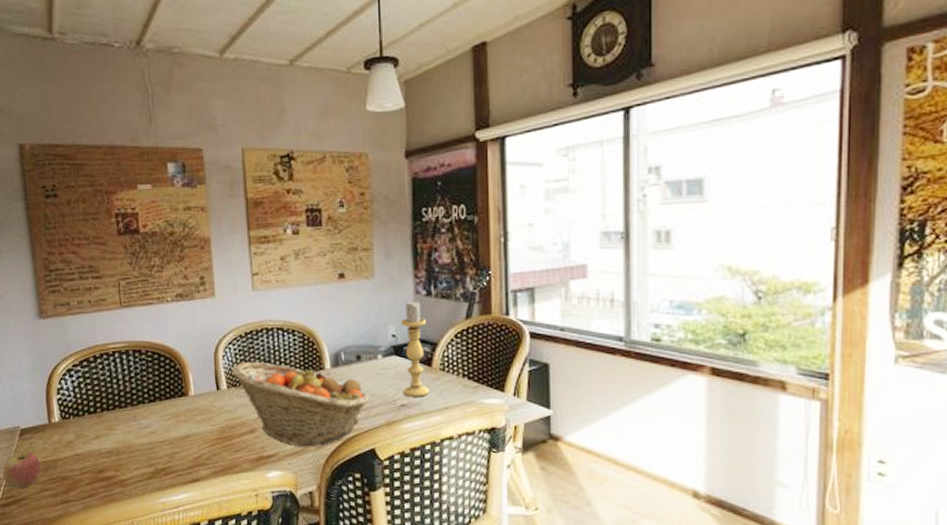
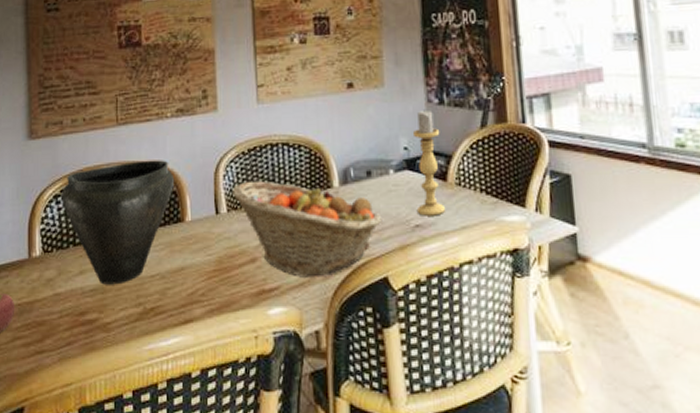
vase: none [74,340,178,448] -> present [62,160,175,285]

